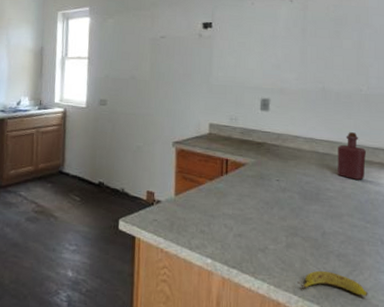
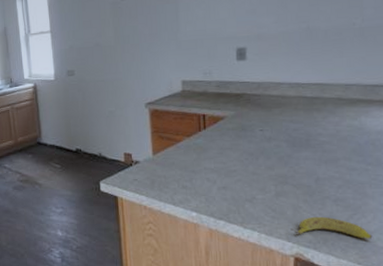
bottle: present [338,132,366,181] -> none [329,71,364,122]

